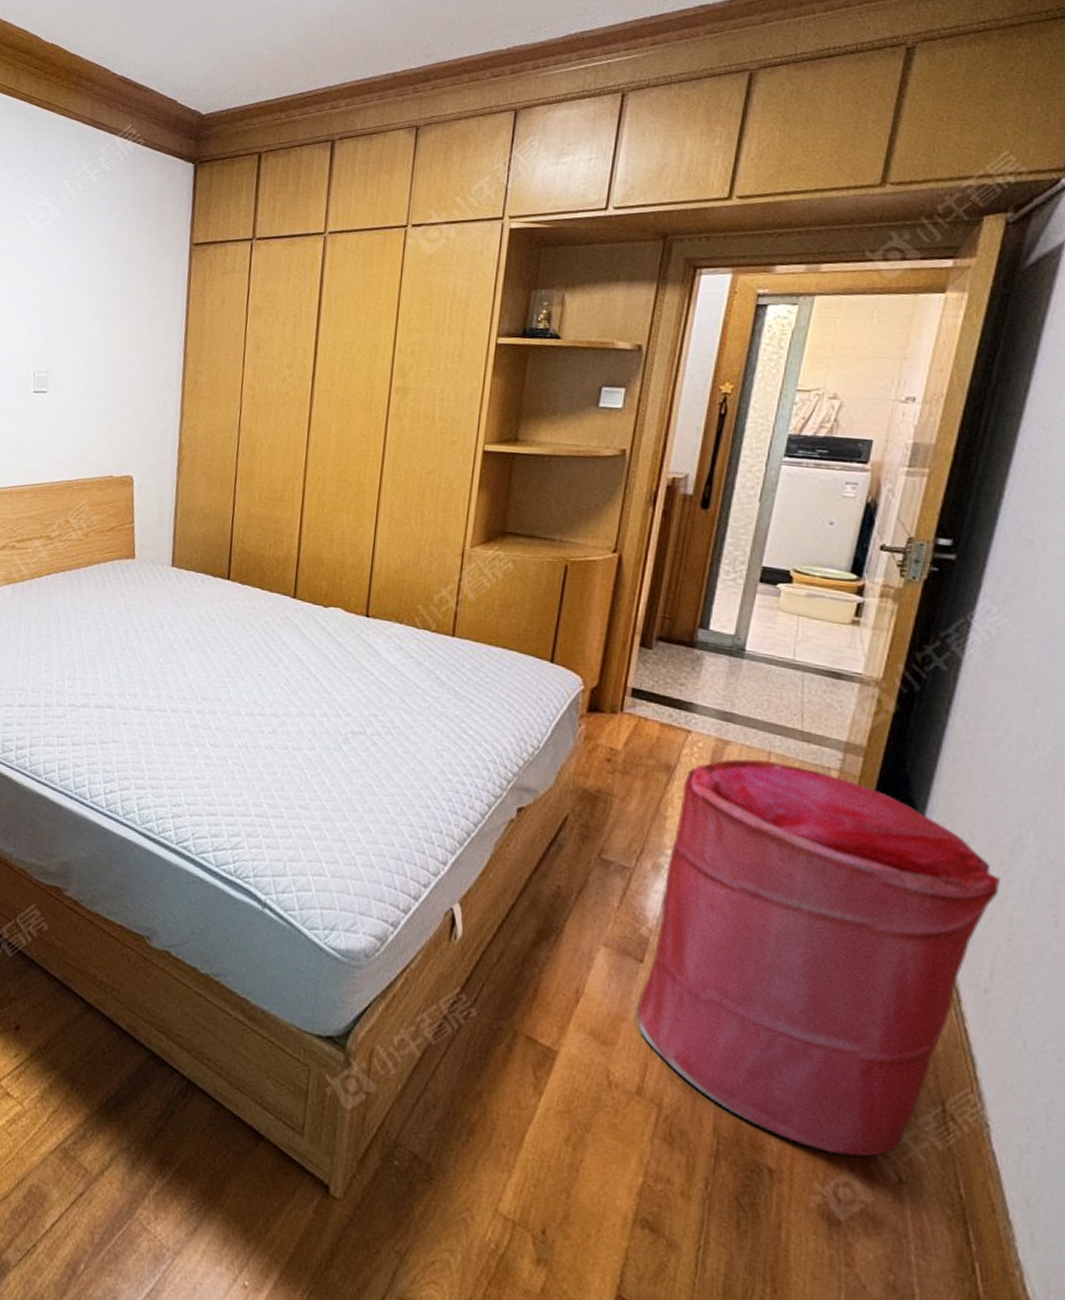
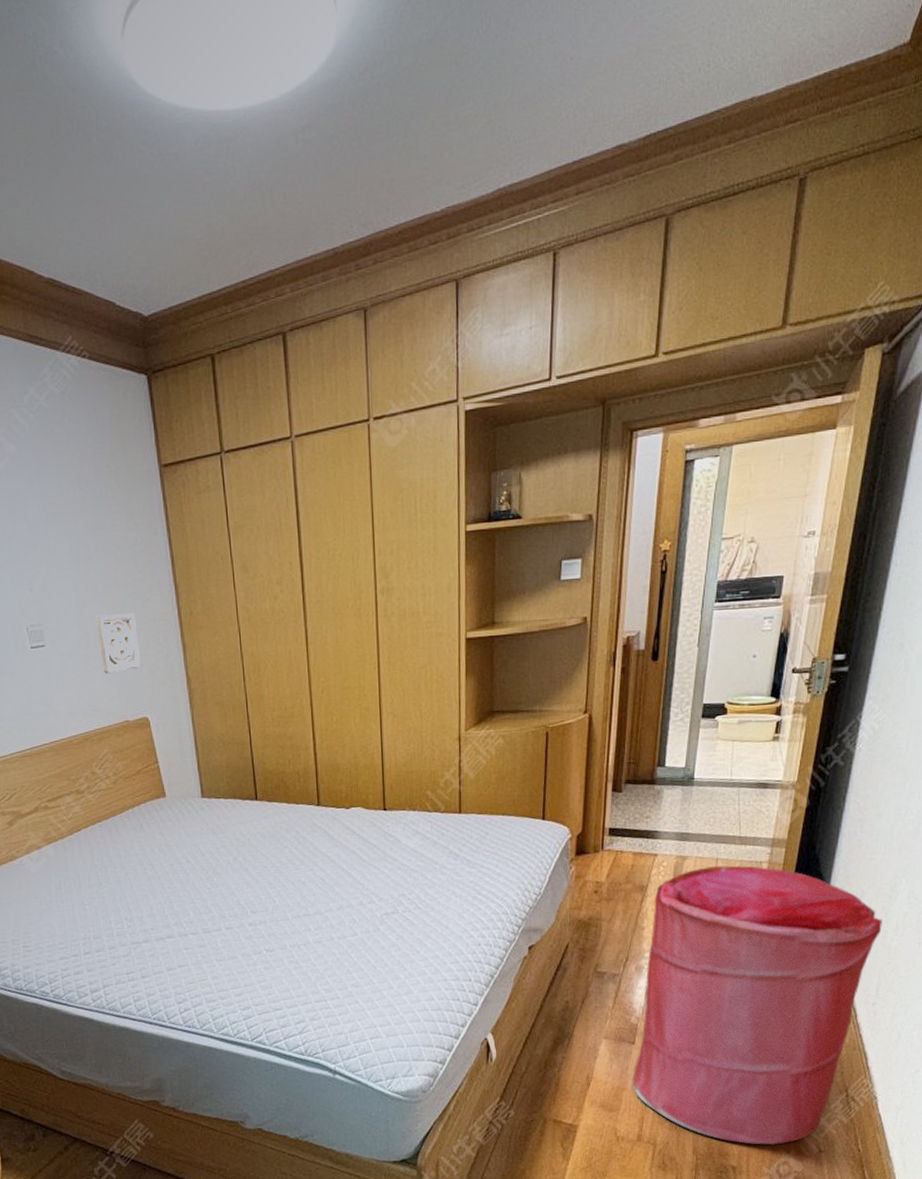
wall ornament: none [98,371,140,428] -> present [94,613,141,674]

